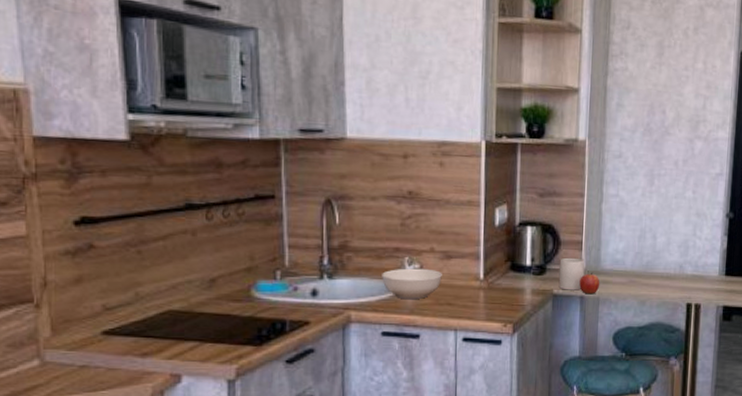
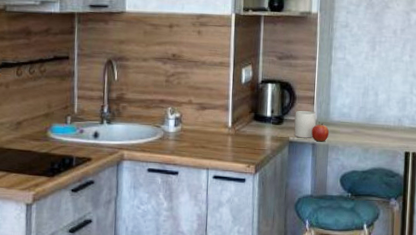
bowl: present [382,268,442,300] -> none [149,116,198,143]

